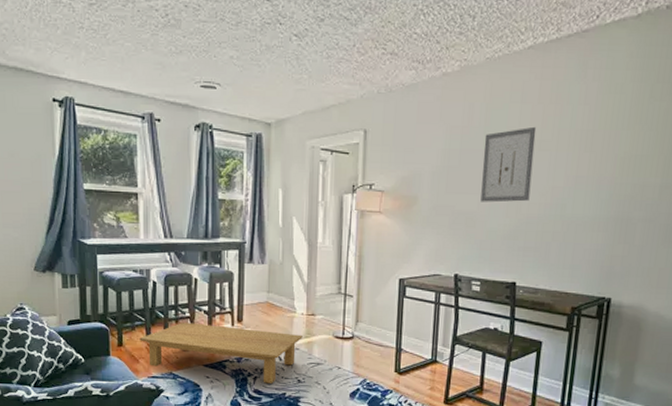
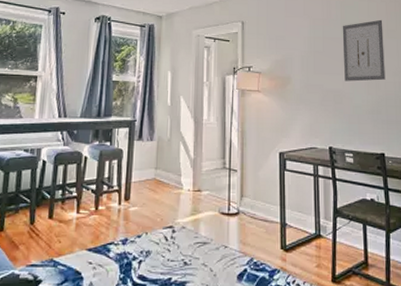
coffee table: present [139,322,303,384] -> none [22,203,189,267]

